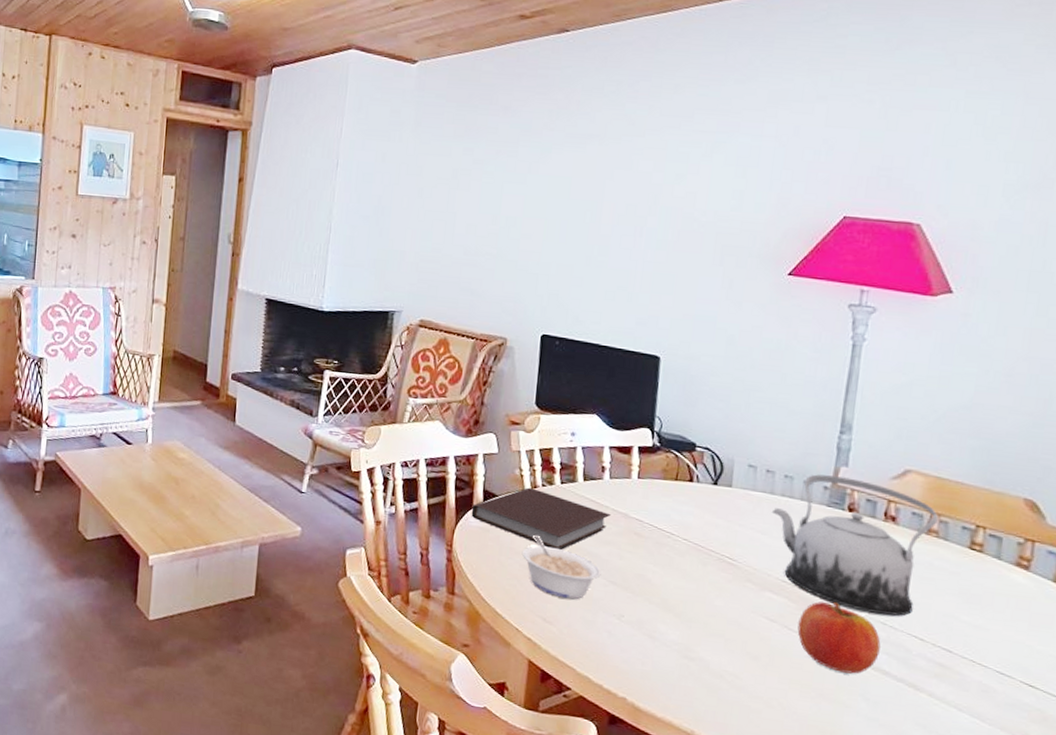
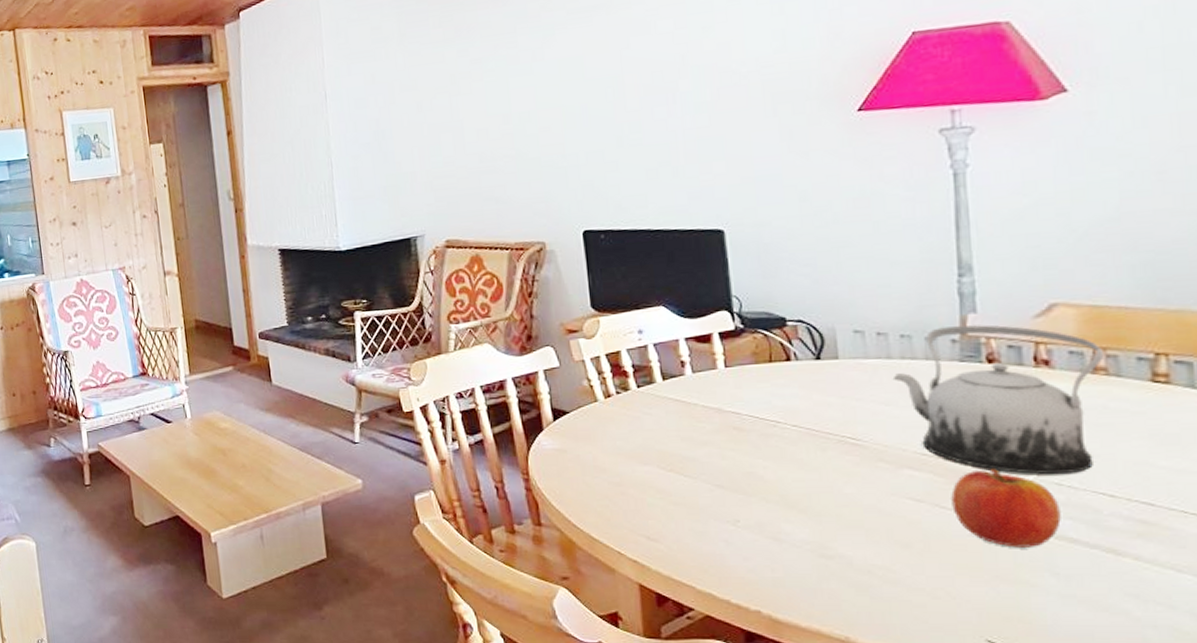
notebook: present [471,487,611,551] -> none [542,397,702,460]
legume: present [521,534,601,600] -> none [608,447,704,512]

